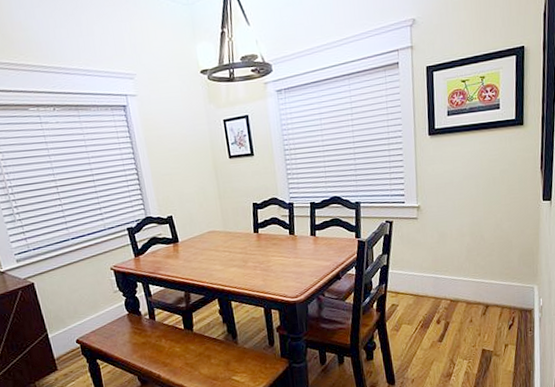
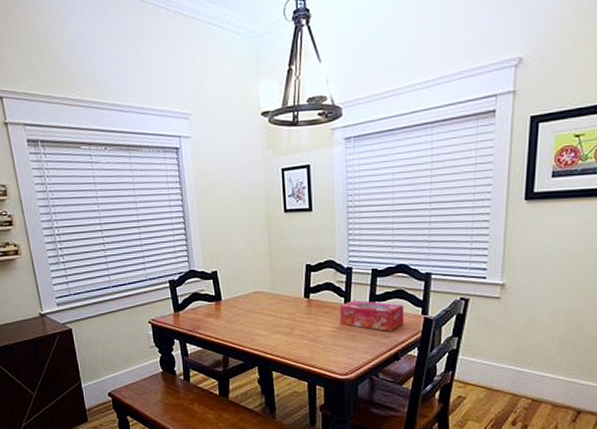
tissue box: none [286,230,342,256] -> present [340,299,404,331]

